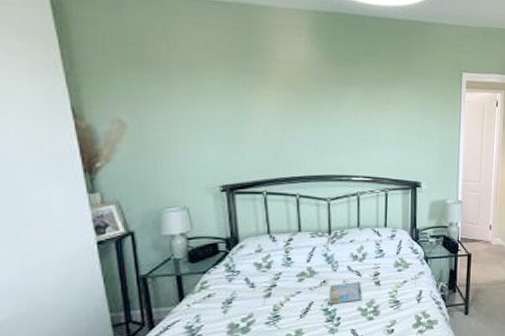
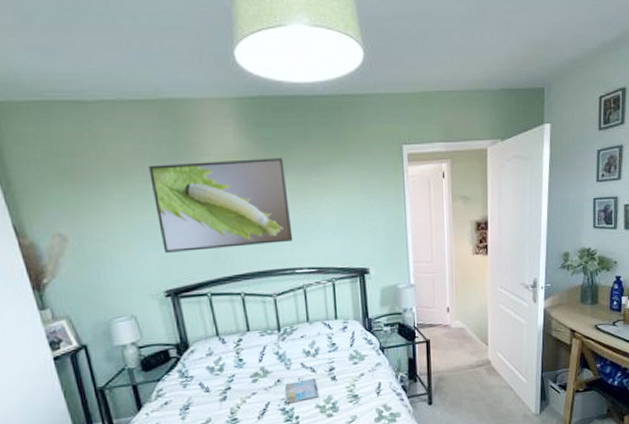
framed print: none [218,63,352,151] -> present [149,158,293,253]

